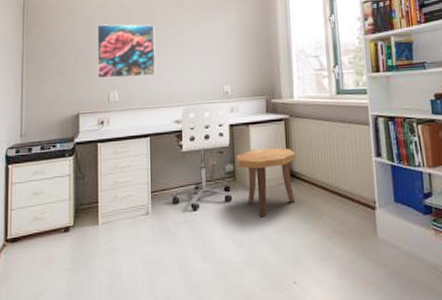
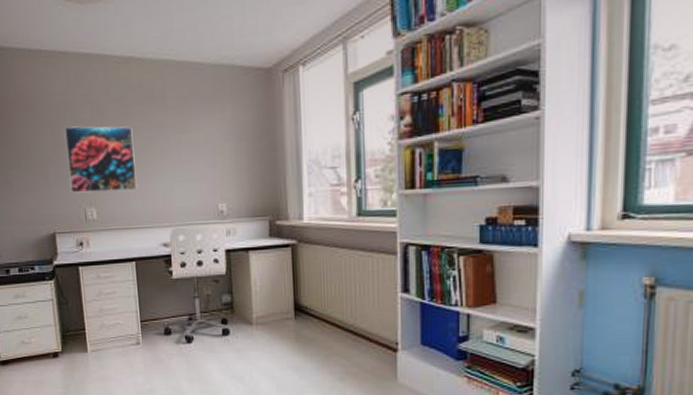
side table: present [237,147,296,218] -> none [235,277,304,354]

